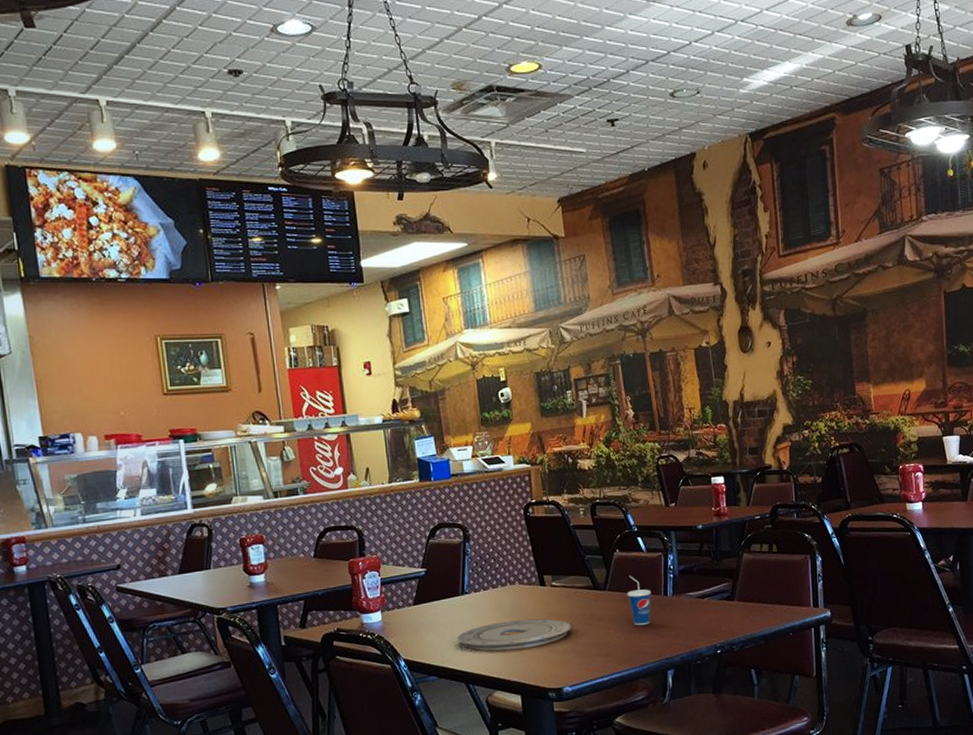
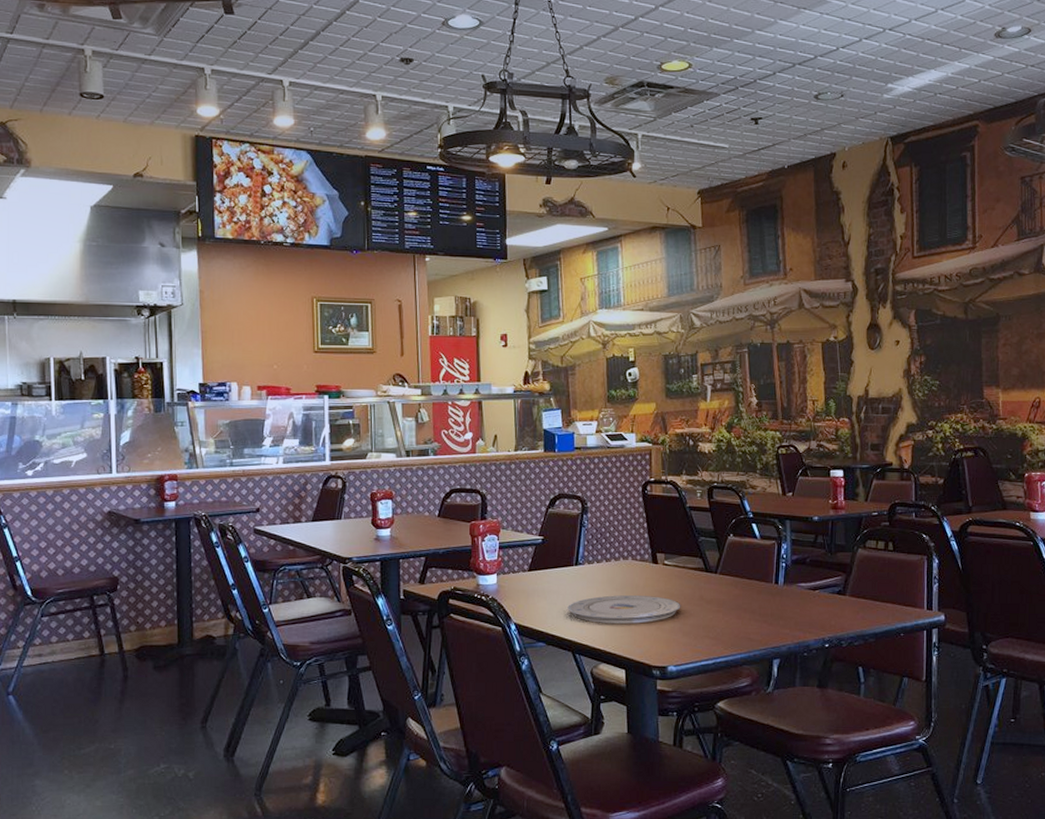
cup: present [627,576,651,626] -> none [738,561,762,612]

